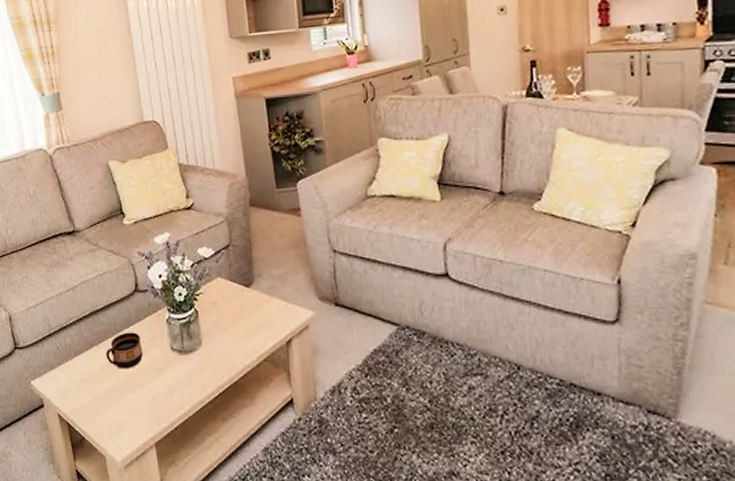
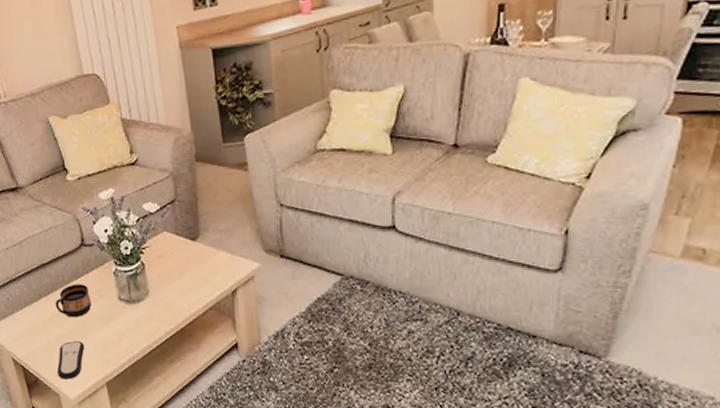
remote control: none [105,394,134,439] -> present [57,340,85,380]

